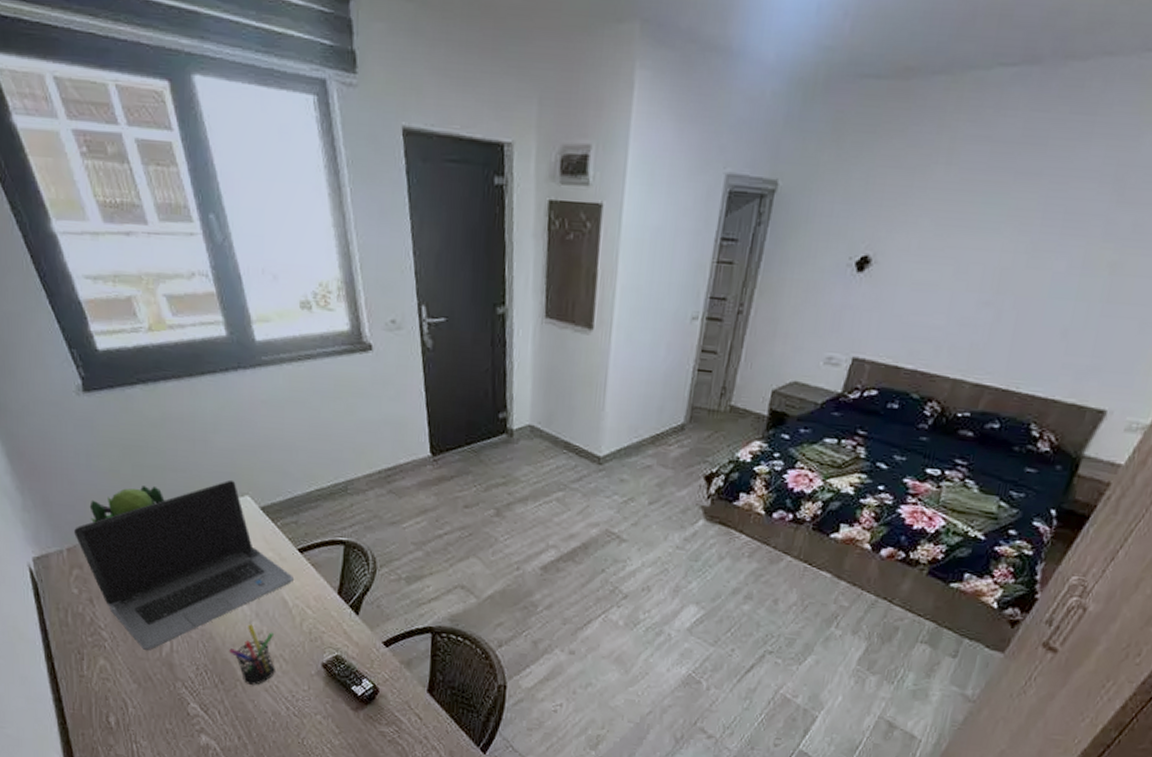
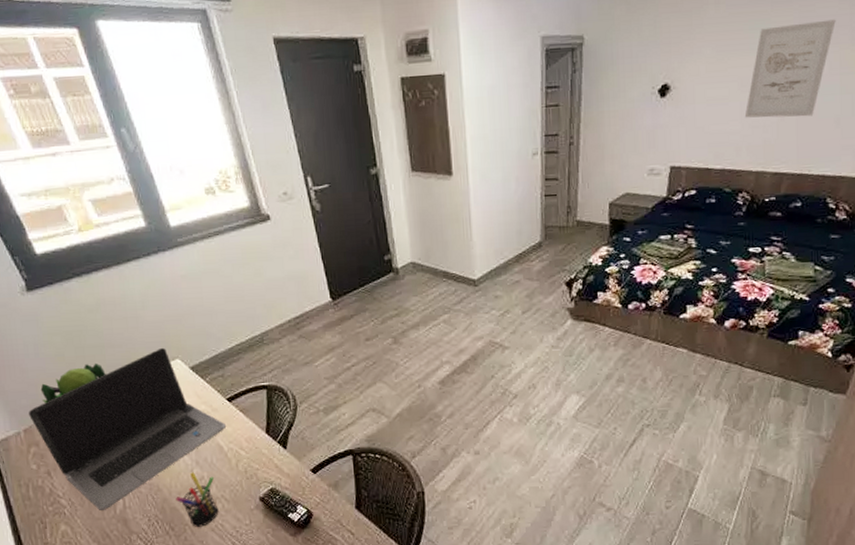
wall art: none [953,204,1090,322] -> present [744,19,836,118]

